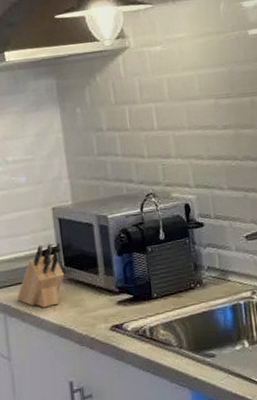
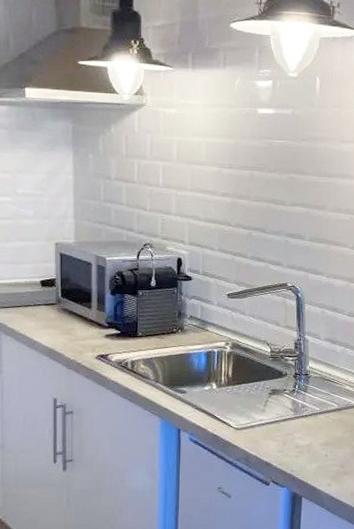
knife block: present [17,242,65,308] -> none [13,274,61,332]

